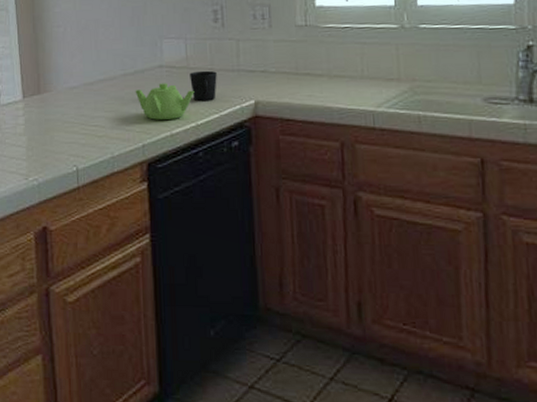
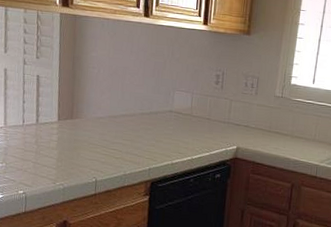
teapot: present [135,83,195,120] -> none [148,124,194,153]
cup: present [190,70,217,102] -> none [191,119,212,142]

